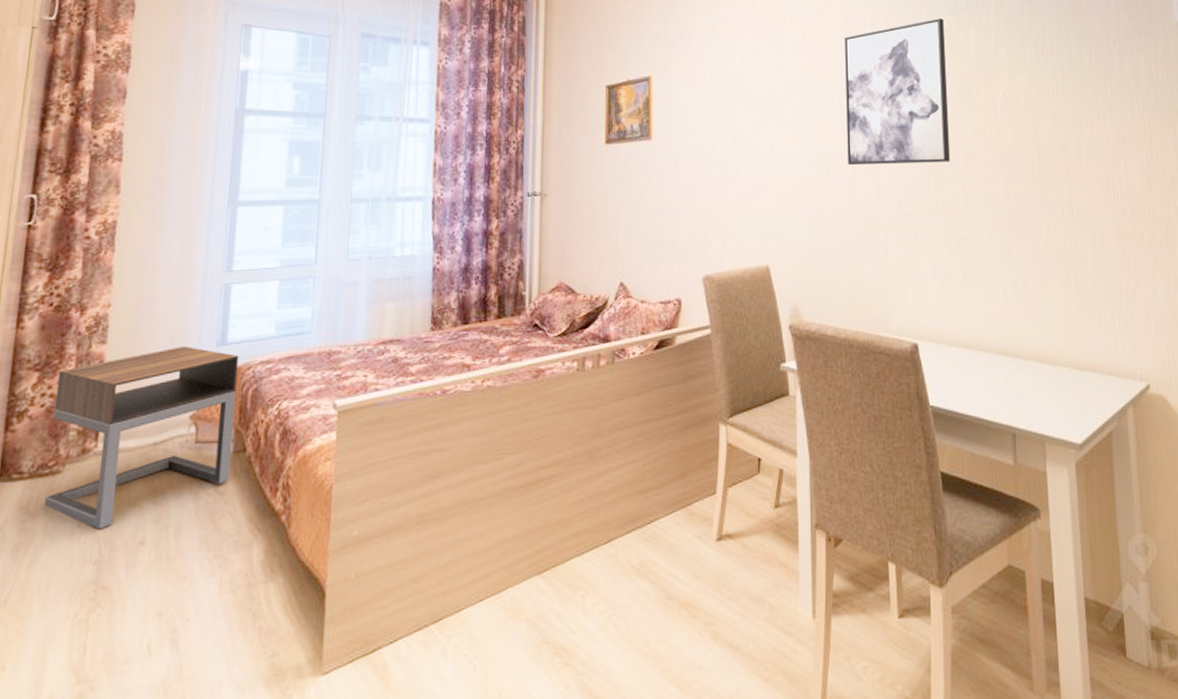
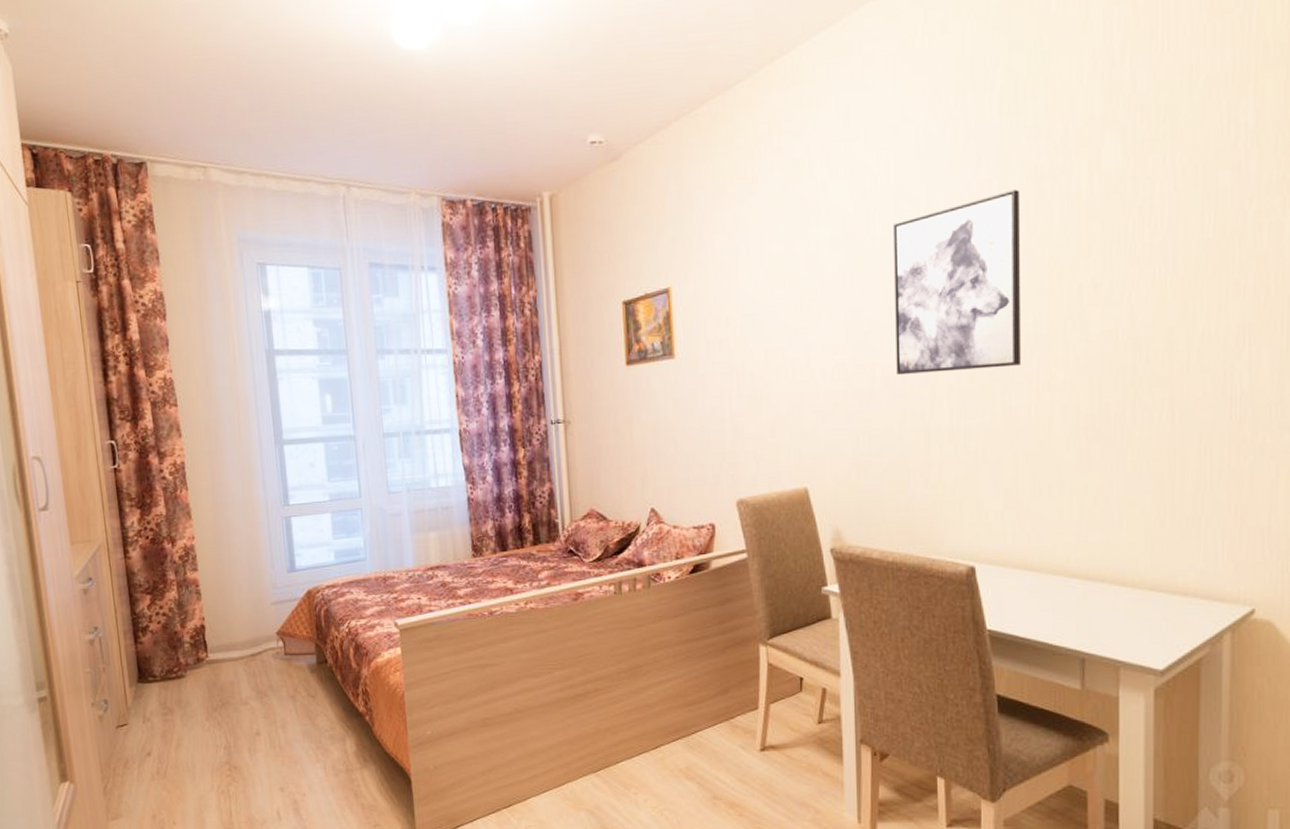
nightstand: present [44,346,239,530] -> none [165,573,318,723]

